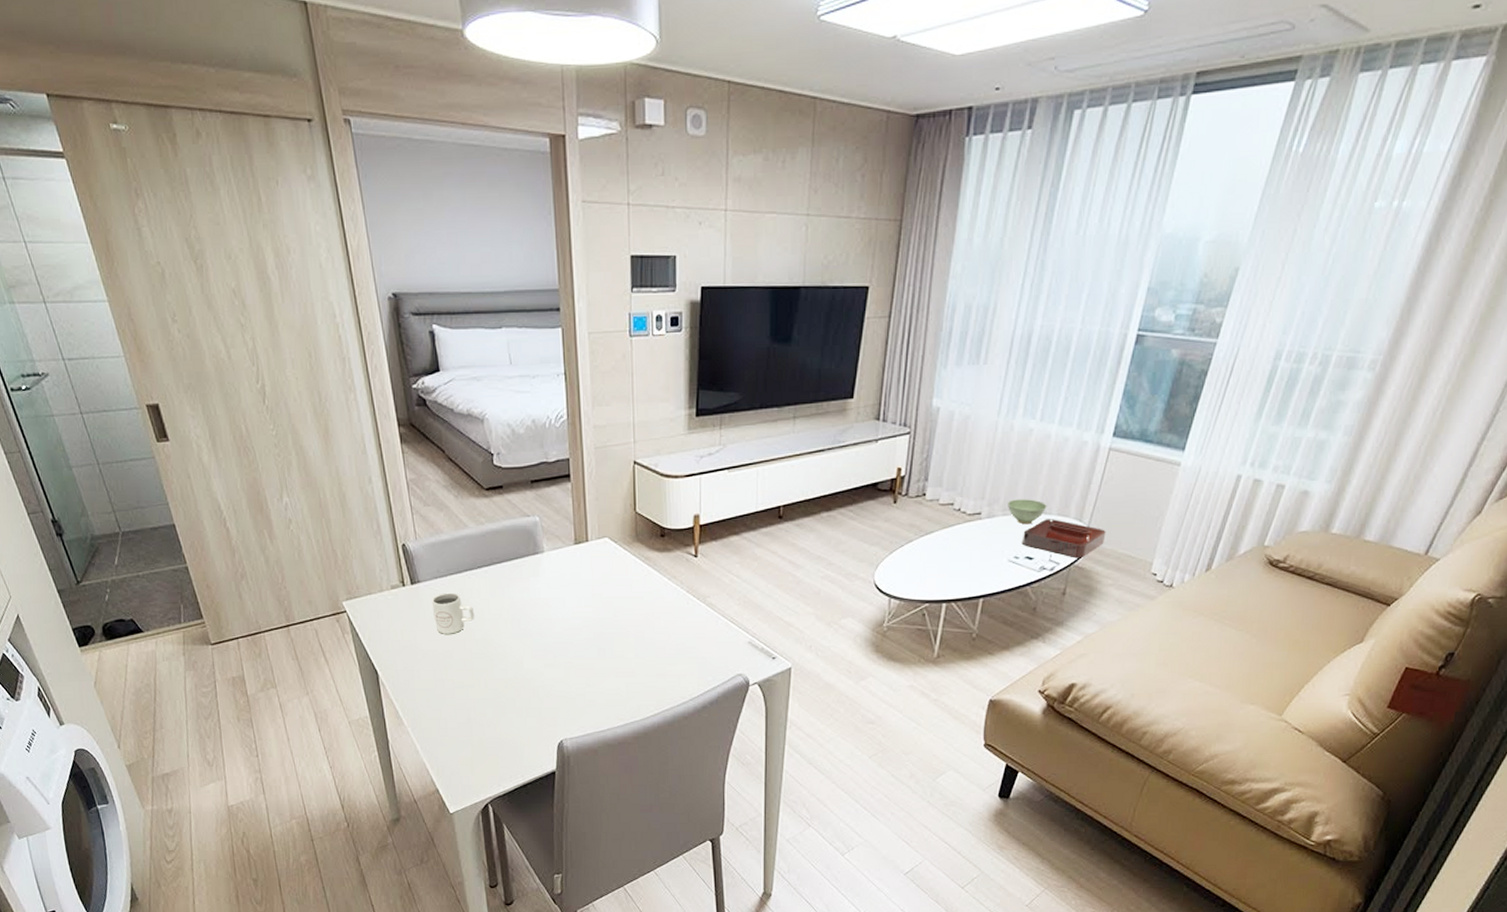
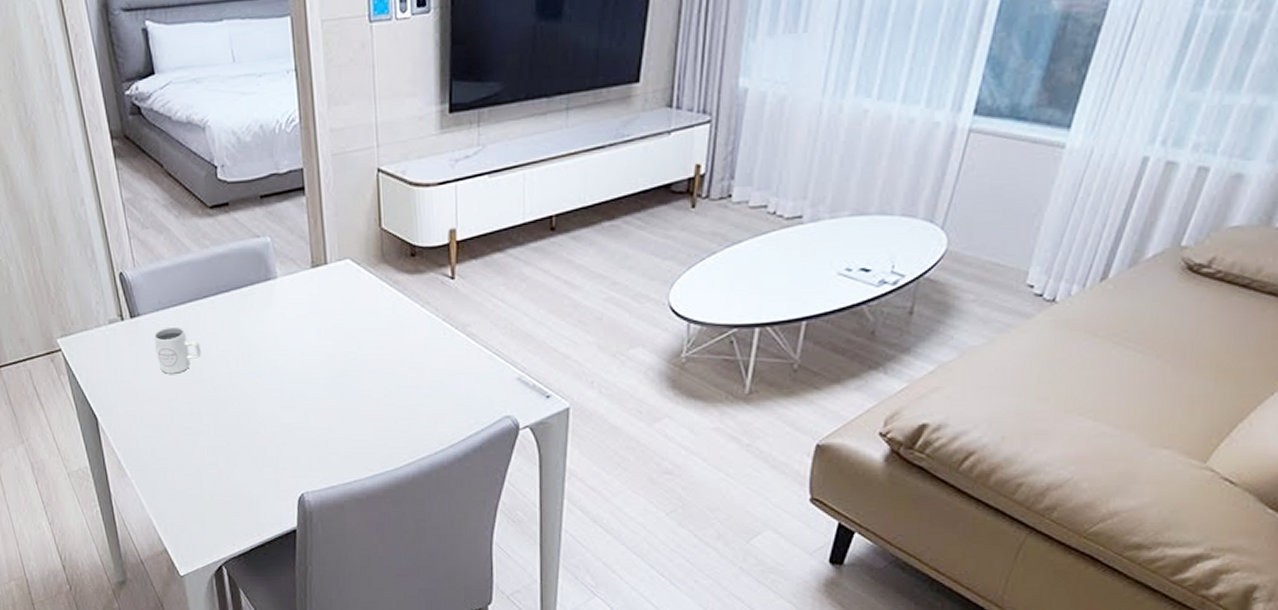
bowl: present [1008,499,1047,525] -> none [837,197,888,229]
decorative tray: present [1023,519,1106,559] -> none [856,220,966,269]

